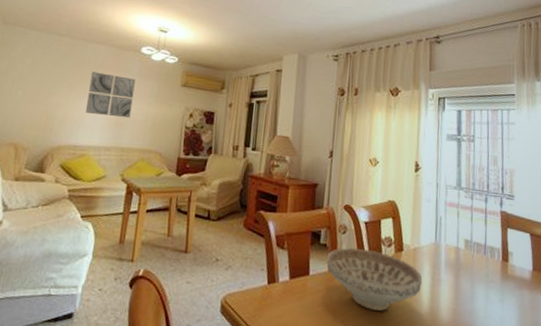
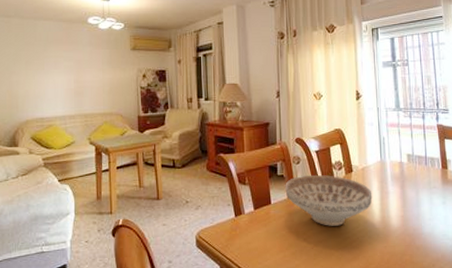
wall art: present [85,72,136,119] -> none [45,47,88,87]

